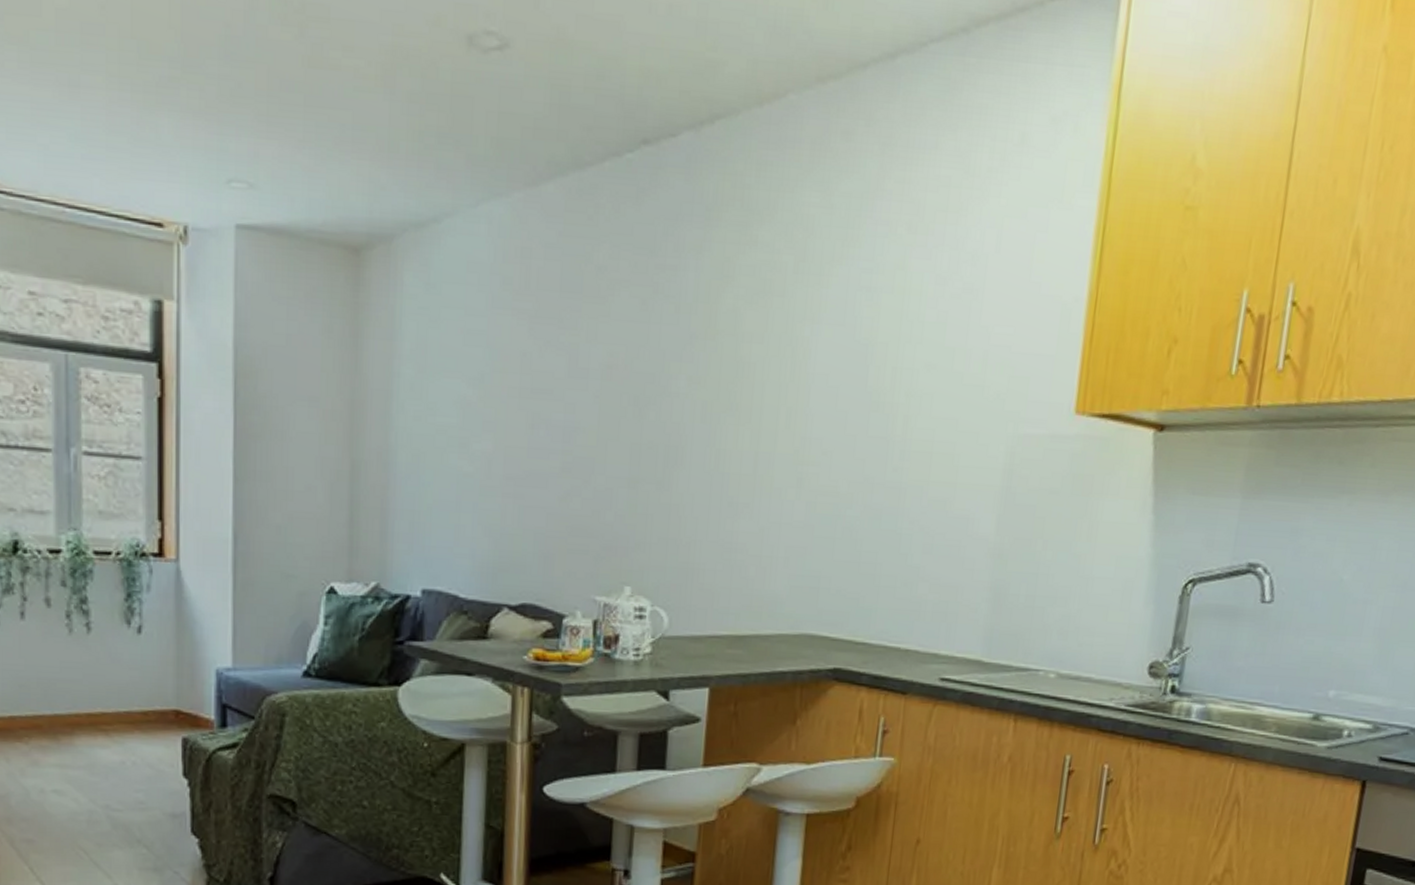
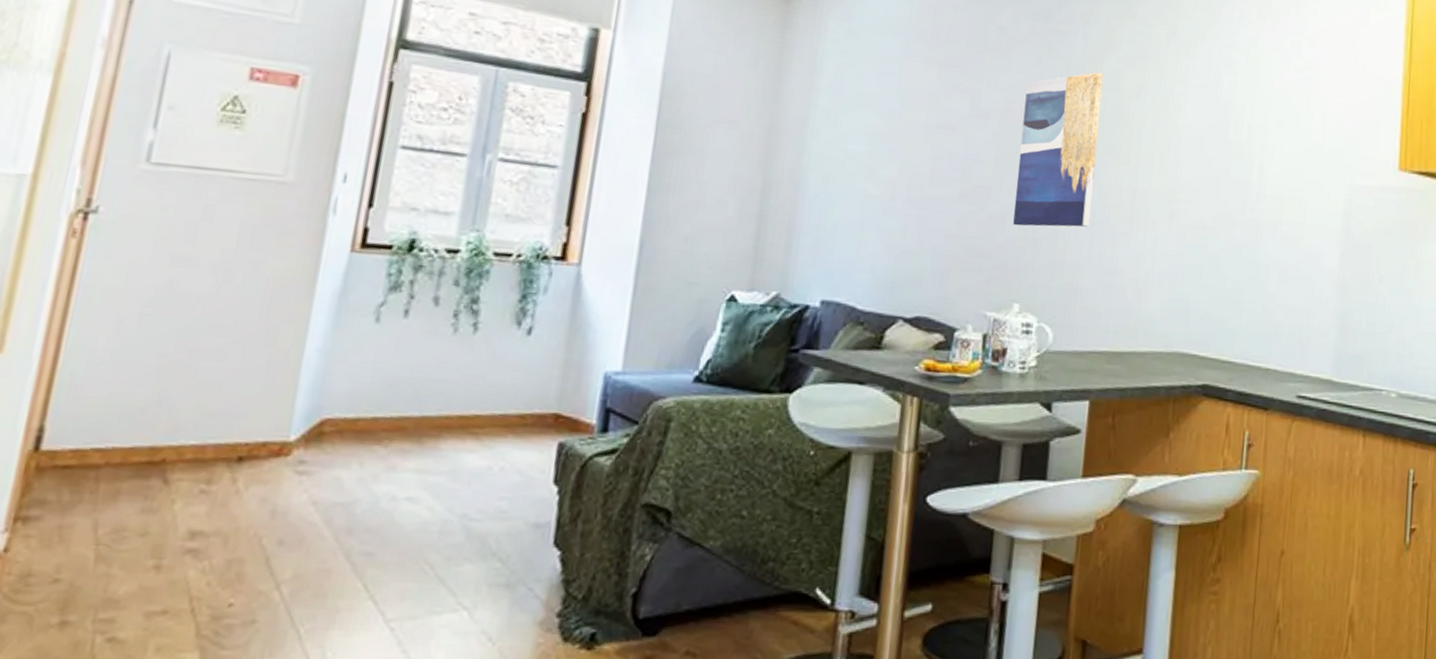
wall art: none [621,313,720,501] -> present [1013,72,1104,227]

